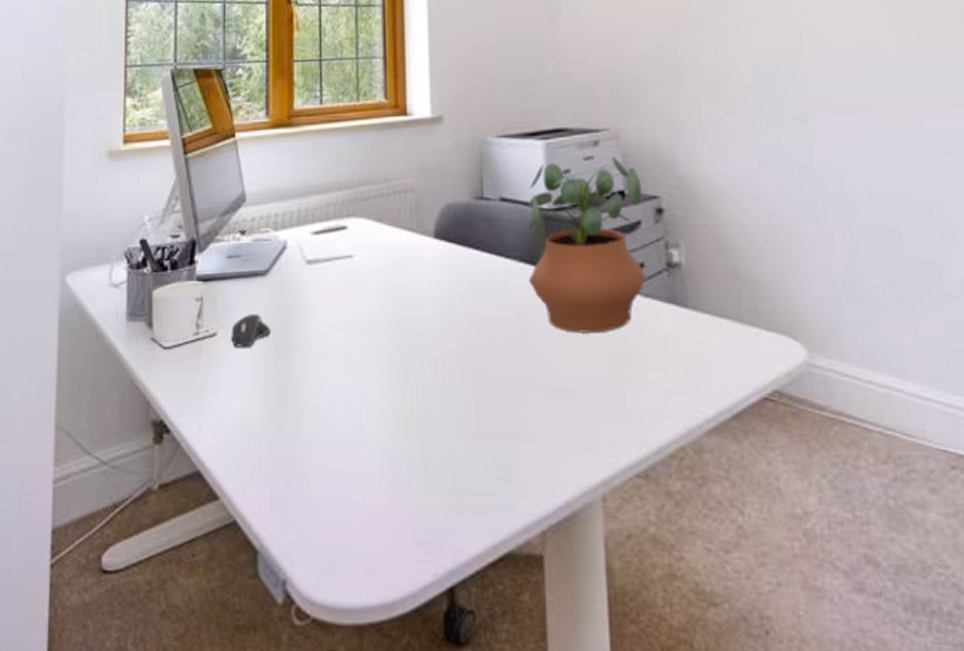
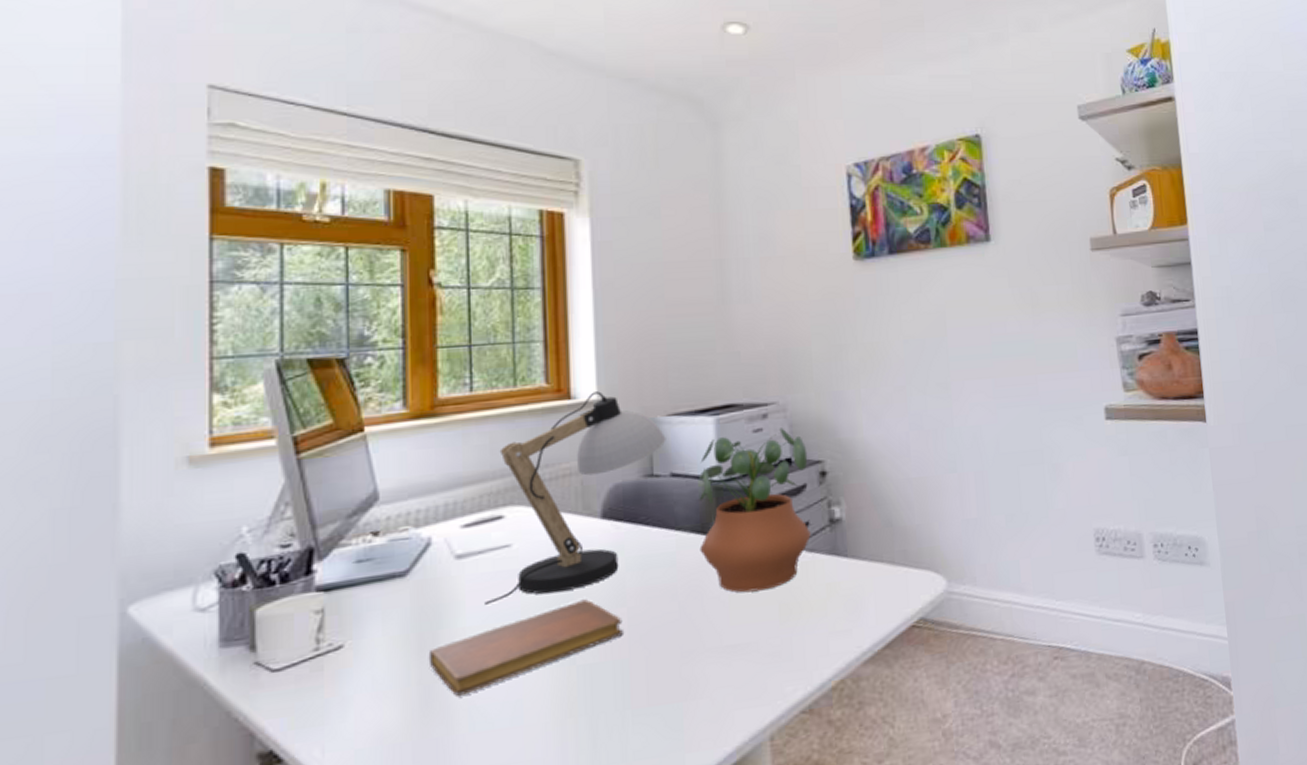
computer mouse: present [231,314,270,347] -> none [362,618,412,657]
notebook: none [283,319,454,397] -> present [428,599,623,696]
desk lamp: none [330,109,496,312] -> present [485,391,666,605]

